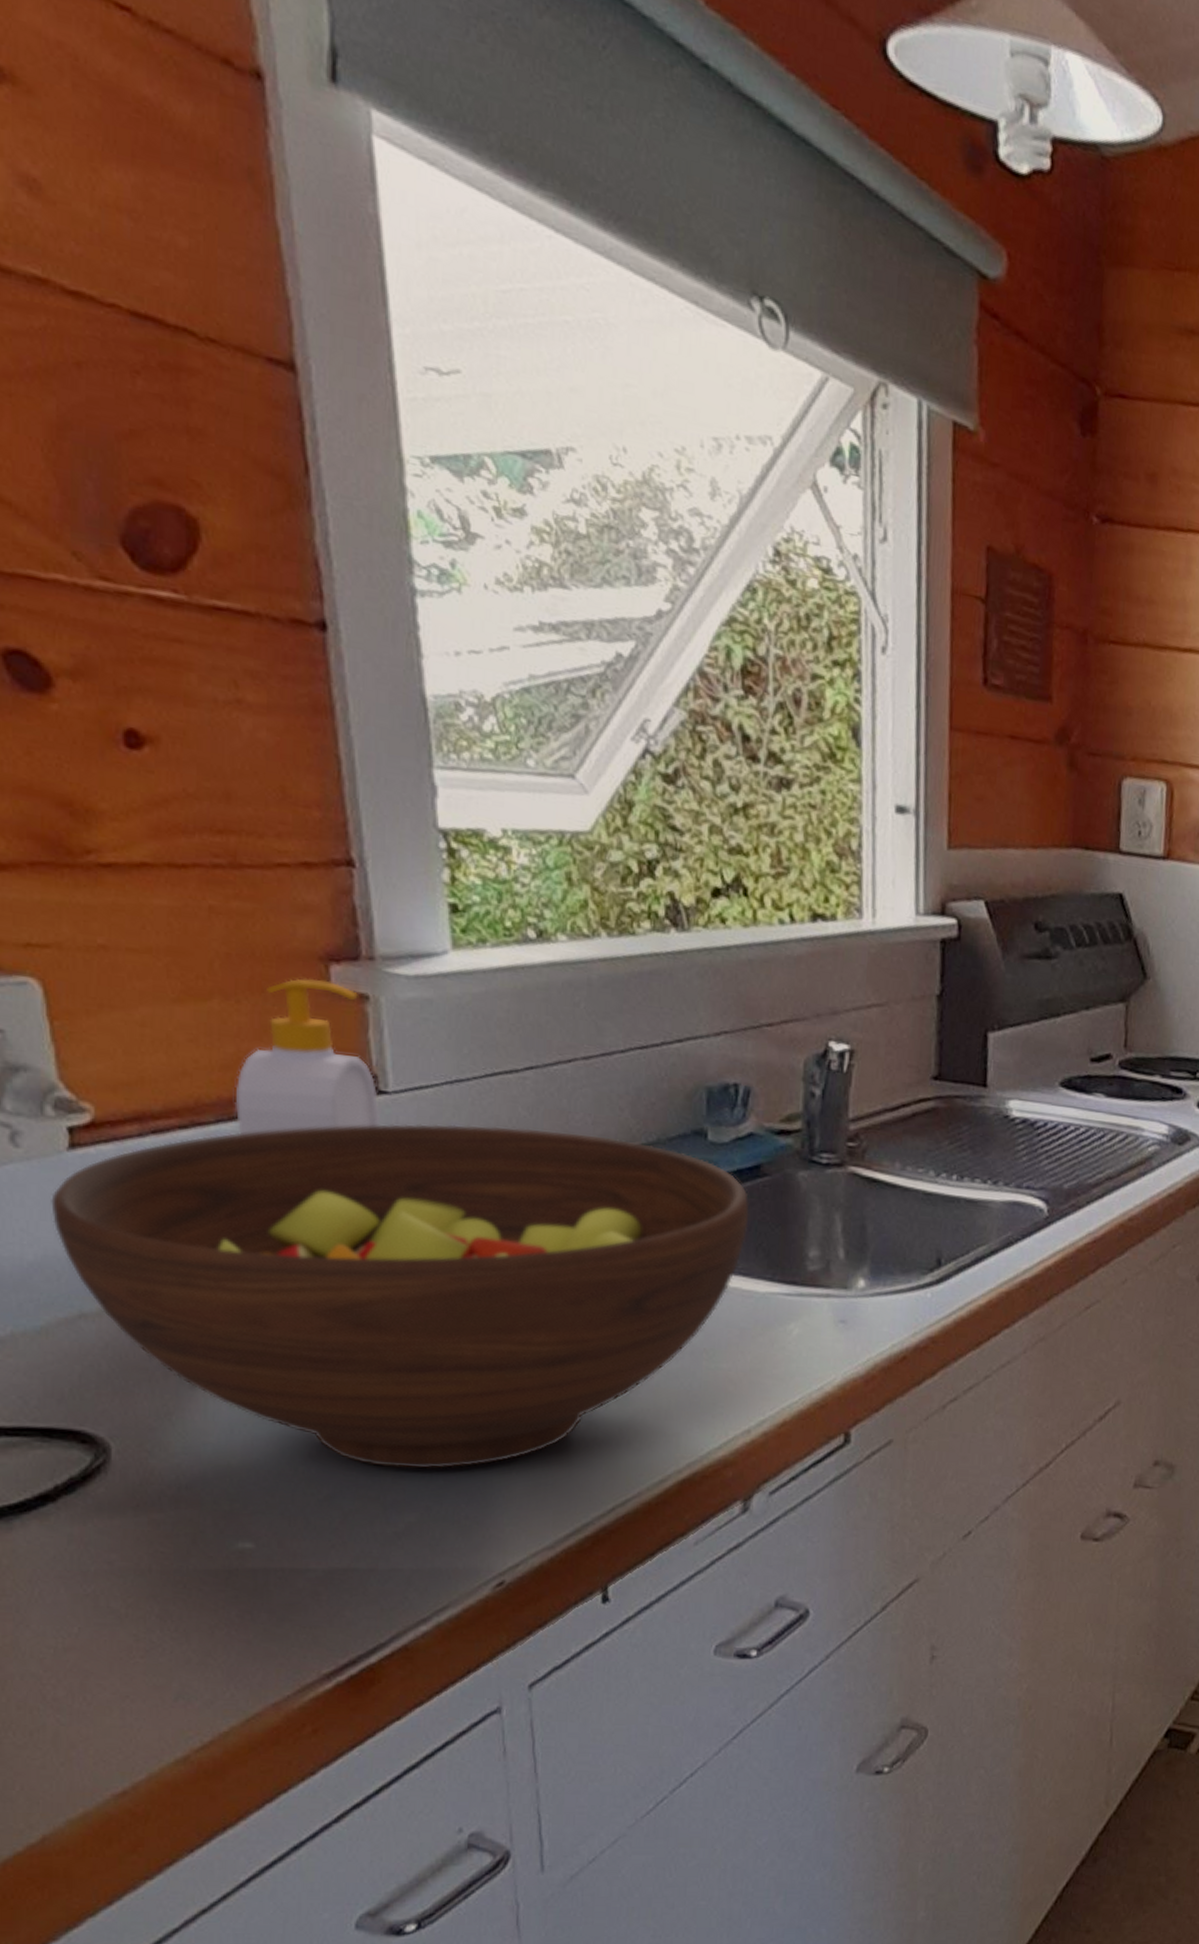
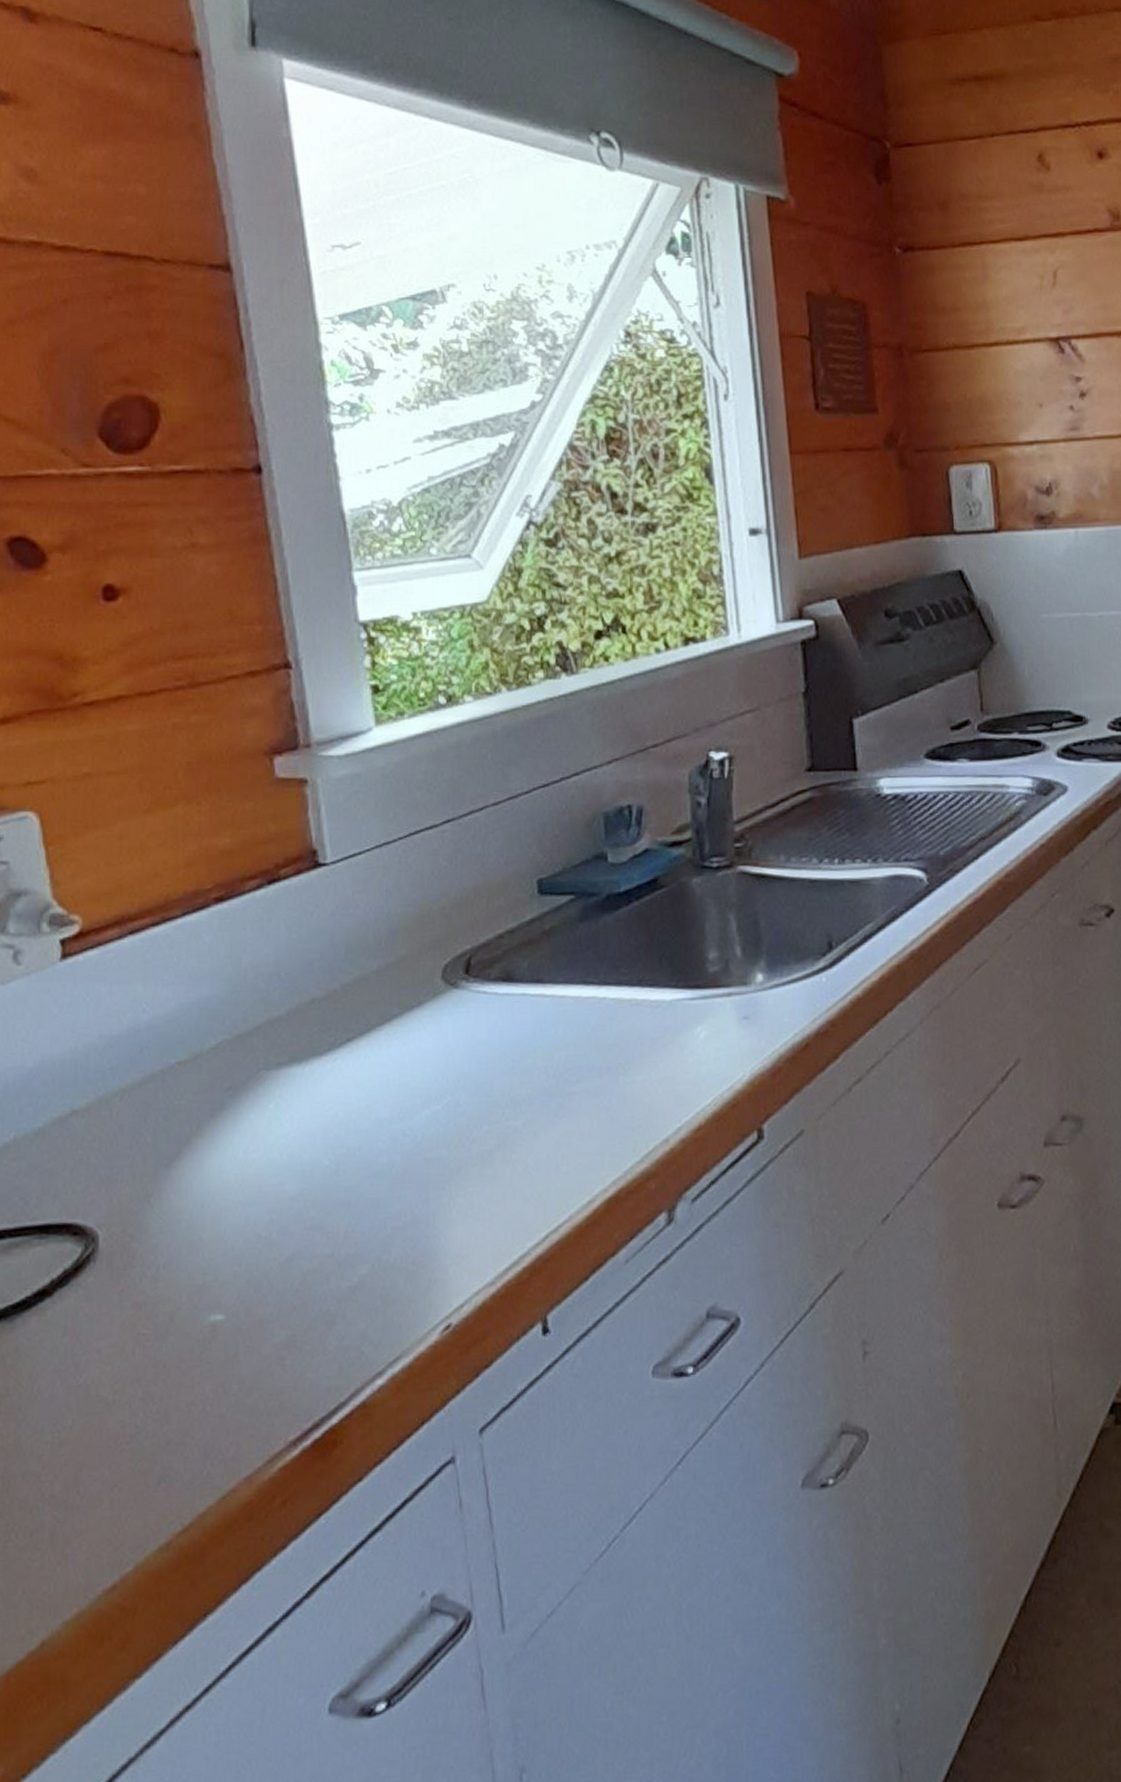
fruit bowl: present [51,1123,750,1469] -> none [47,874,651,1223]
soap bottle: present [234,978,381,1135] -> none [198,772,322,923]

